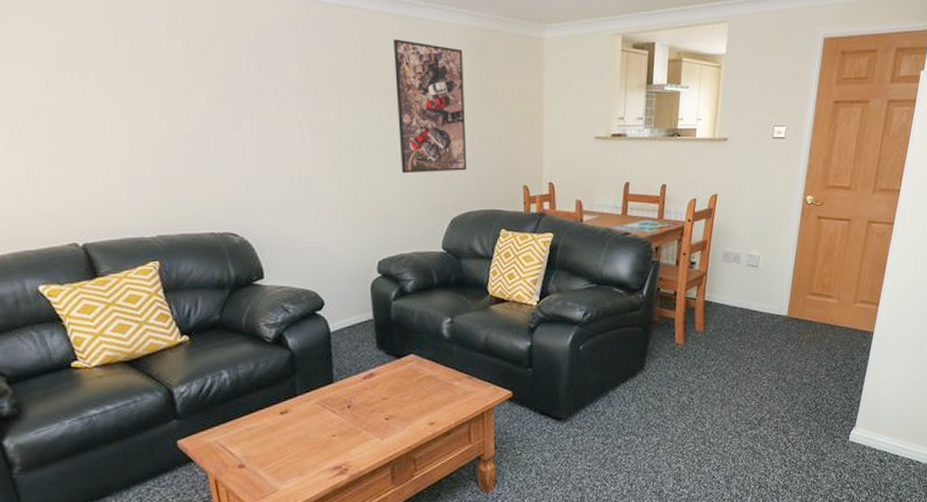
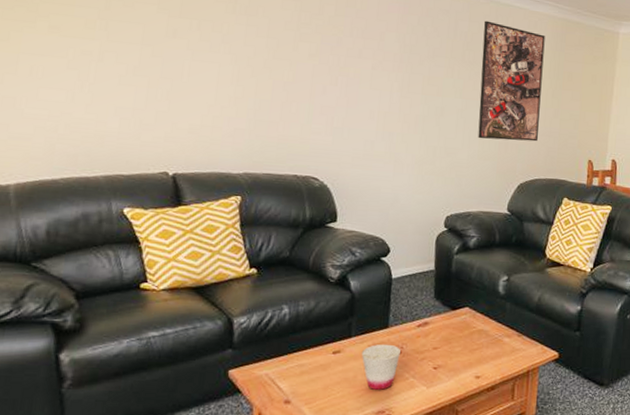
cup: none [309,399,349,446] -> present [361,344,400,390]

